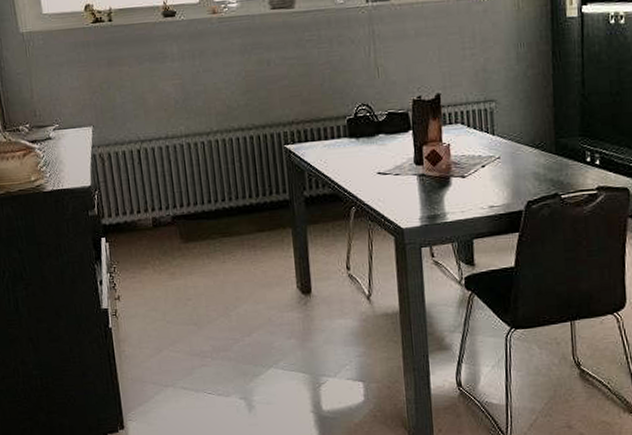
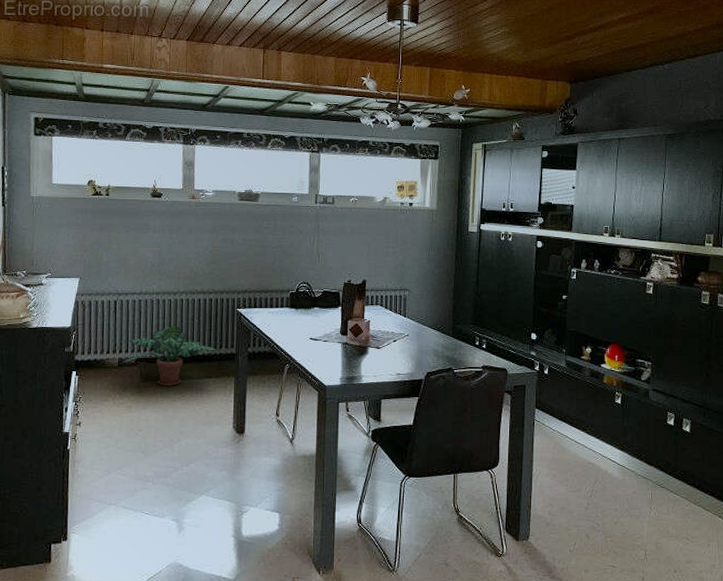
potted plant: none [157,171,266,246] -> present [122,324,216,386]

